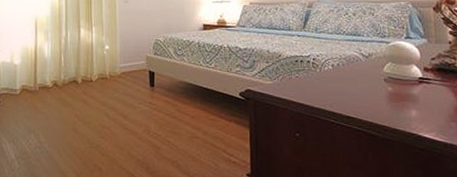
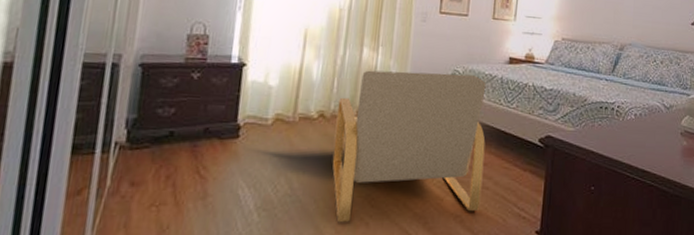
armchair: none [66,43,193,168] -> present [332,70,486,223]

